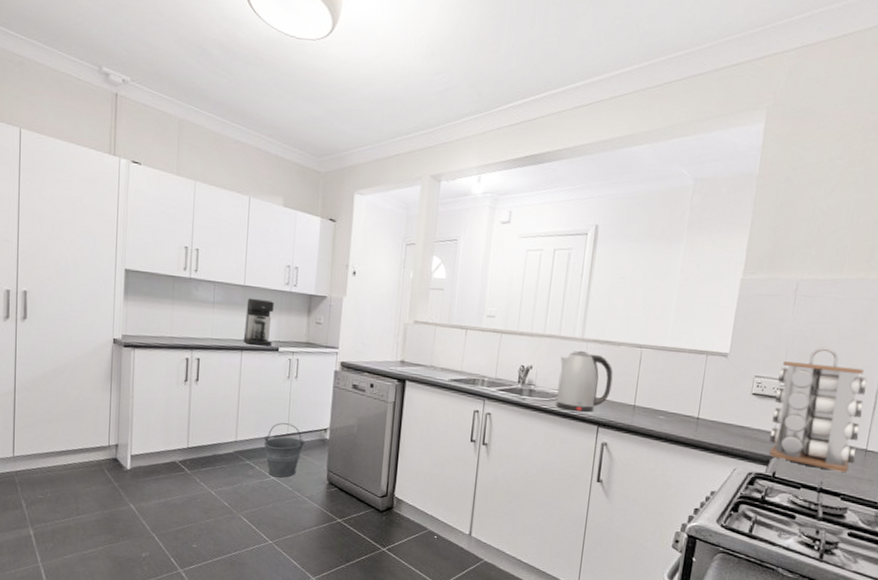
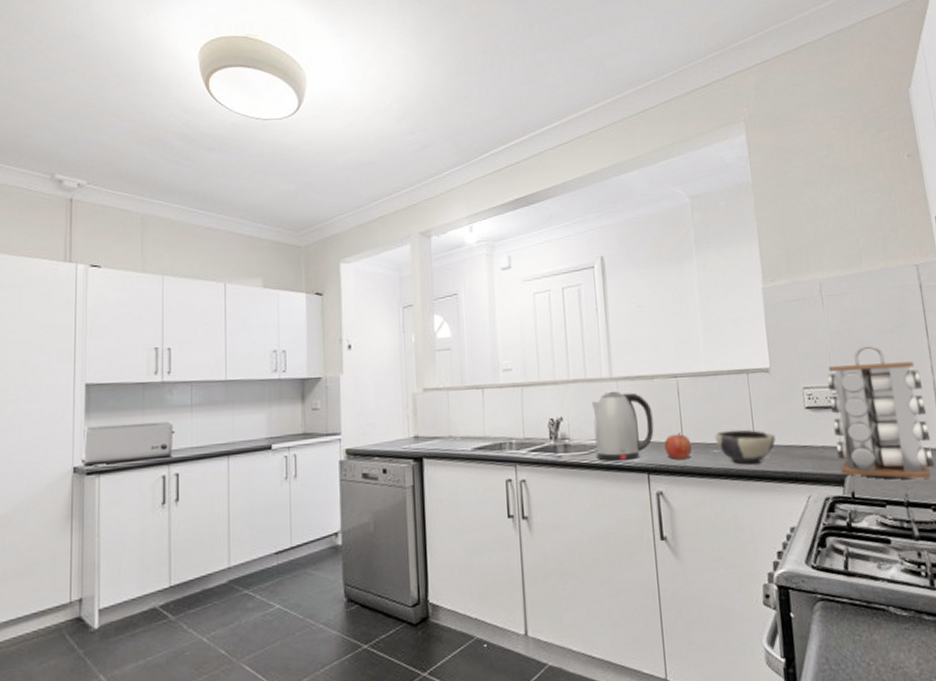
toaster: none [121,306,199,345] -> present [83,421,176,466]
coffee maker: present [243,298,274,347] -> none [229,392,263,448]
bucket: present [263,423,305,478] -> none [263,534,314,605]
fruit: none [616,396,642,420] -> present [664,432,692,461]
bowl: none [663,401,718,434] -> present [715,429,776,465]

